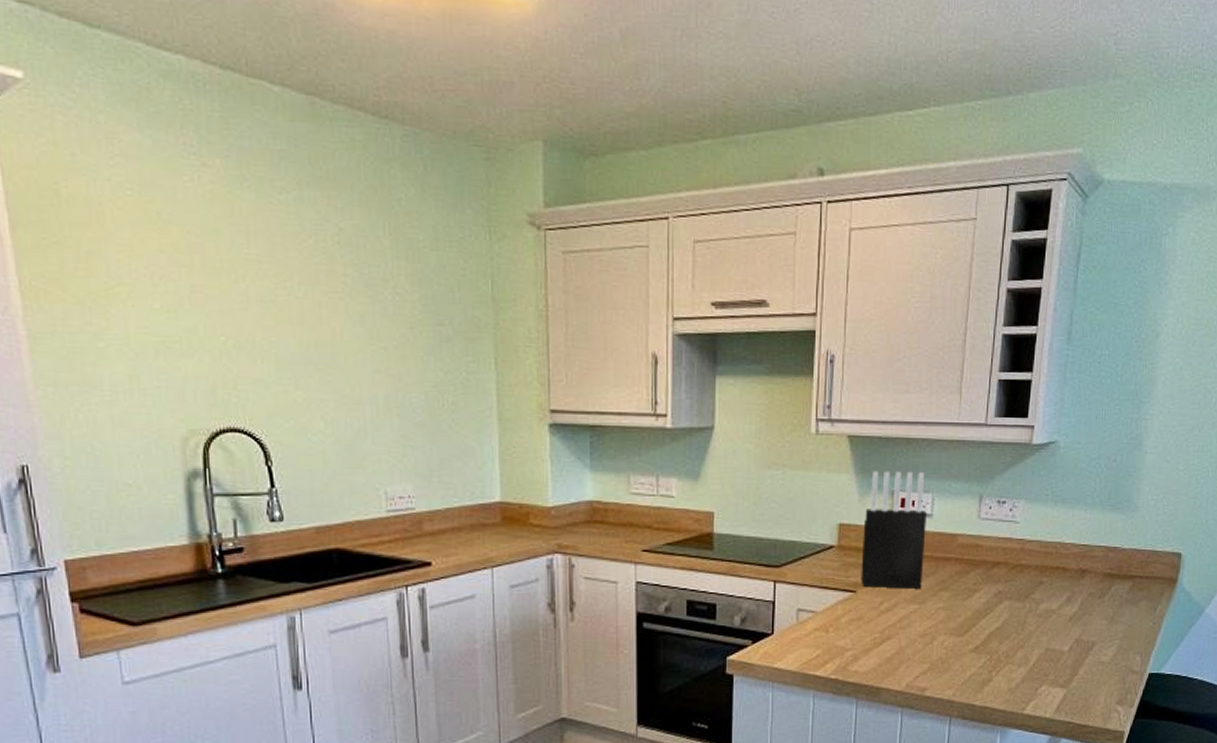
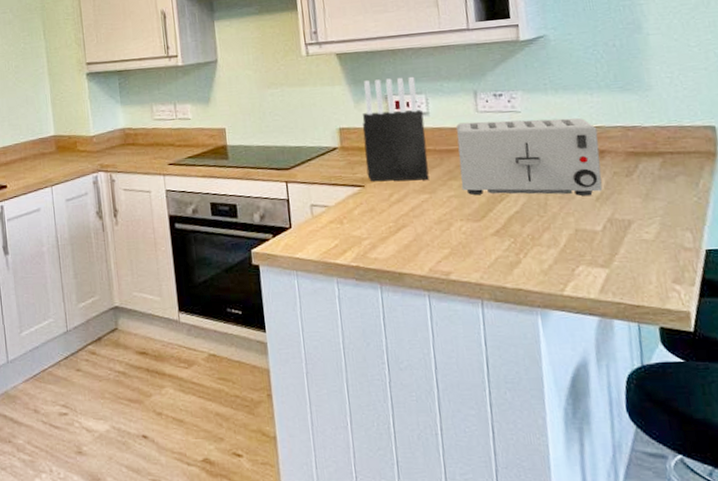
toaster: none [951,529,1084,616] -> present [456,118,603,197]

